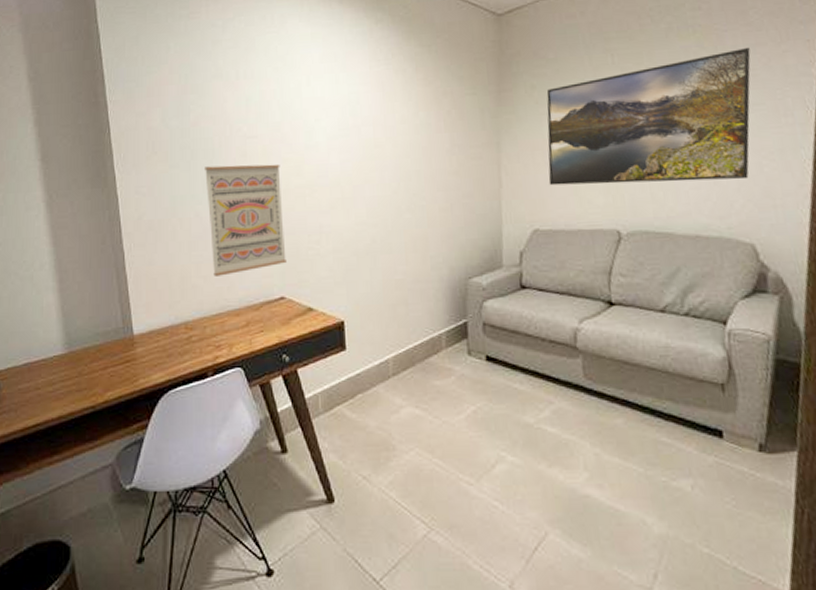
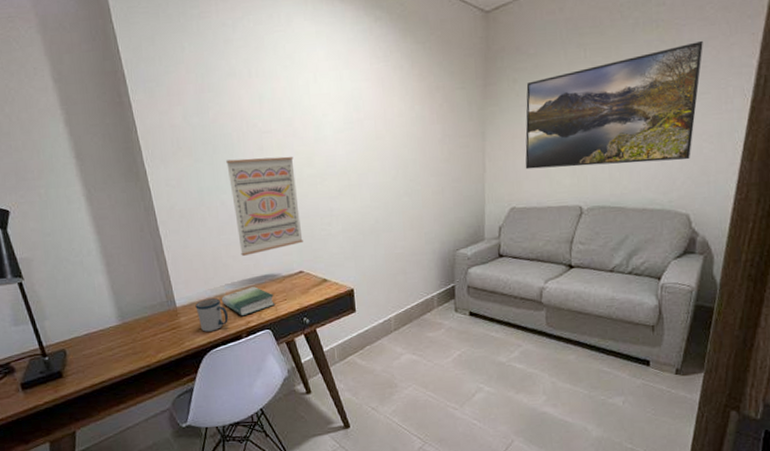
mug: none [156,326,194,367] -> present [195,298,229,332]
book: none [186,314,250,350] -> present [221,286,276,317]

